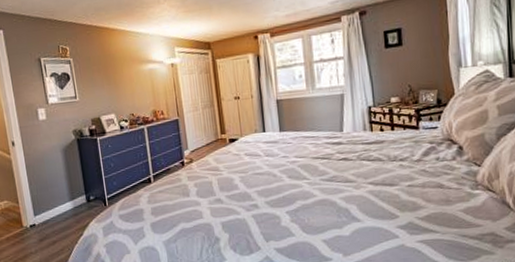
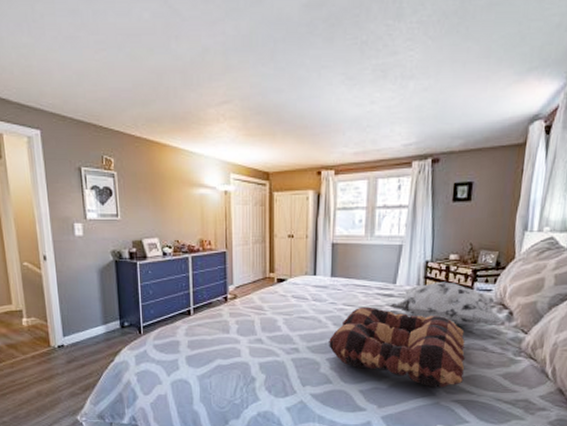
seat cushion: none [286,156,424,230] -> present [329,306,465,388]
decorative pillow: none [340,124,455,165] -> present [389,281,504,325]

